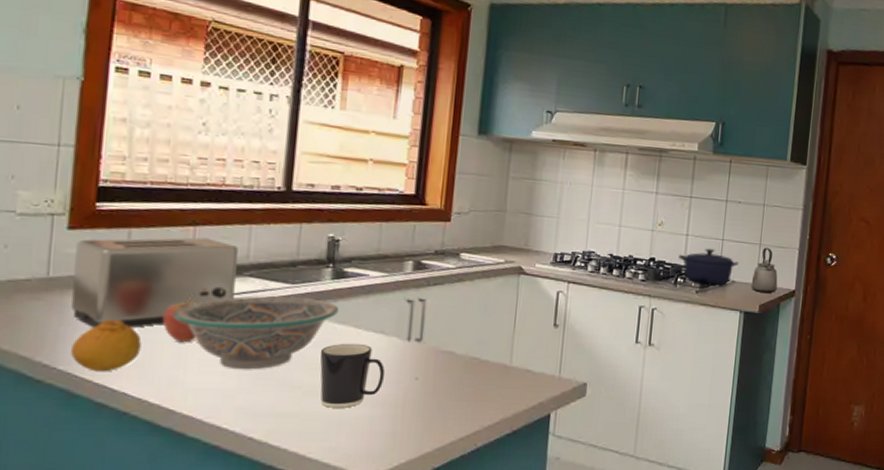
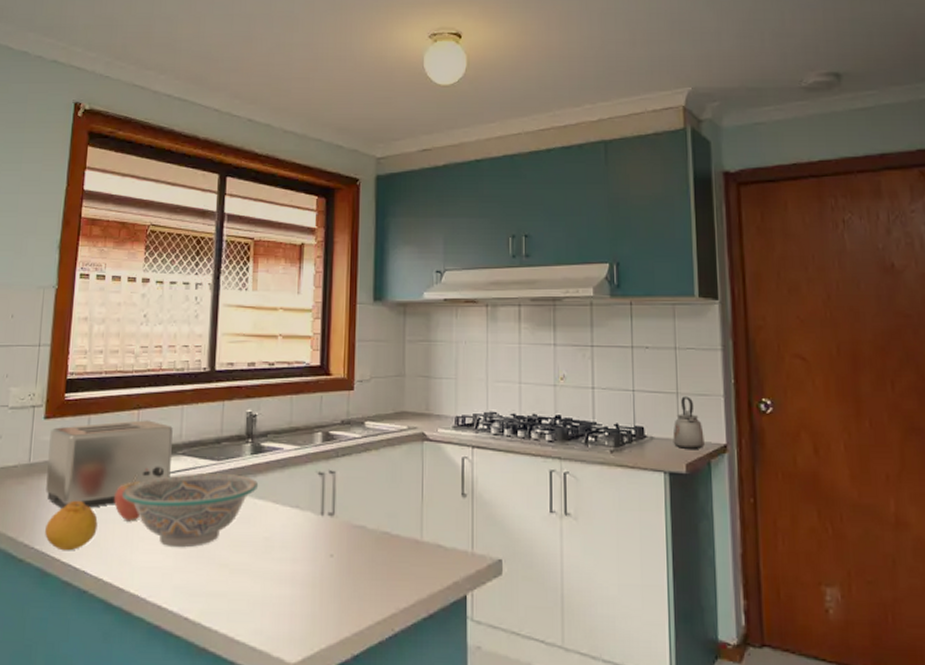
mug: present [320,343,386,408] -> none [243,519,302,587]
cooking pot: present [679,248,739,287] -> none [586,401,655,445]

